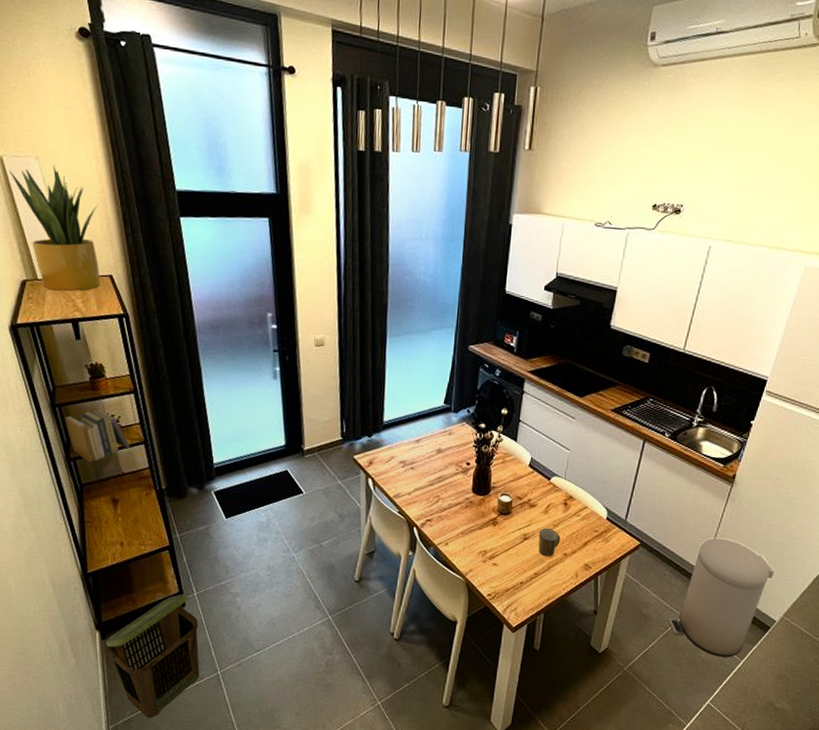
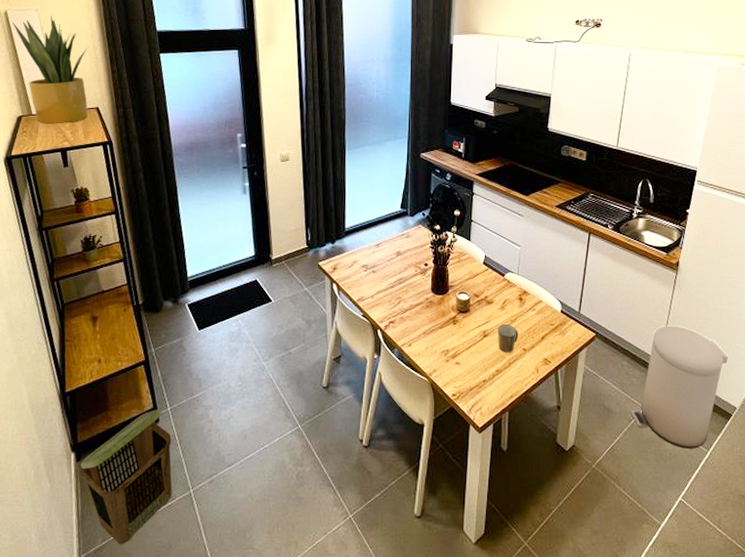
books: present [64,410,130,462] -> none [50,231,110,282]

